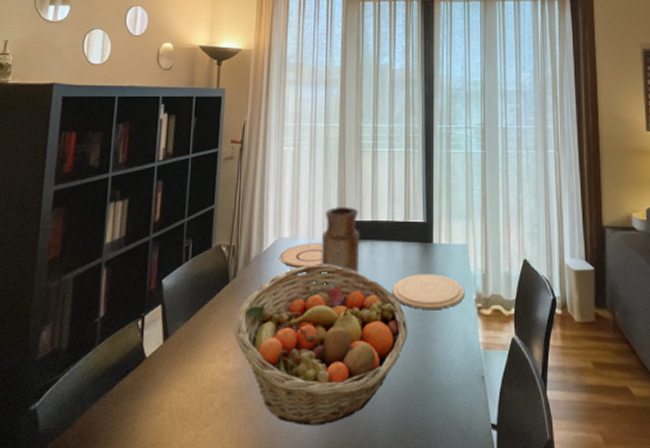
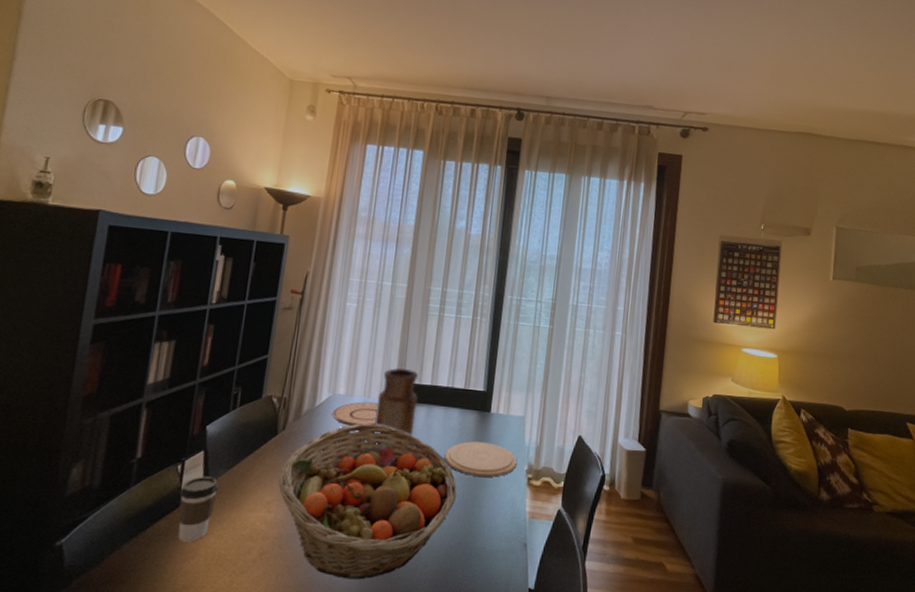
coffee cup: none [141,330,177,398] -> present [178,476,219,542]

